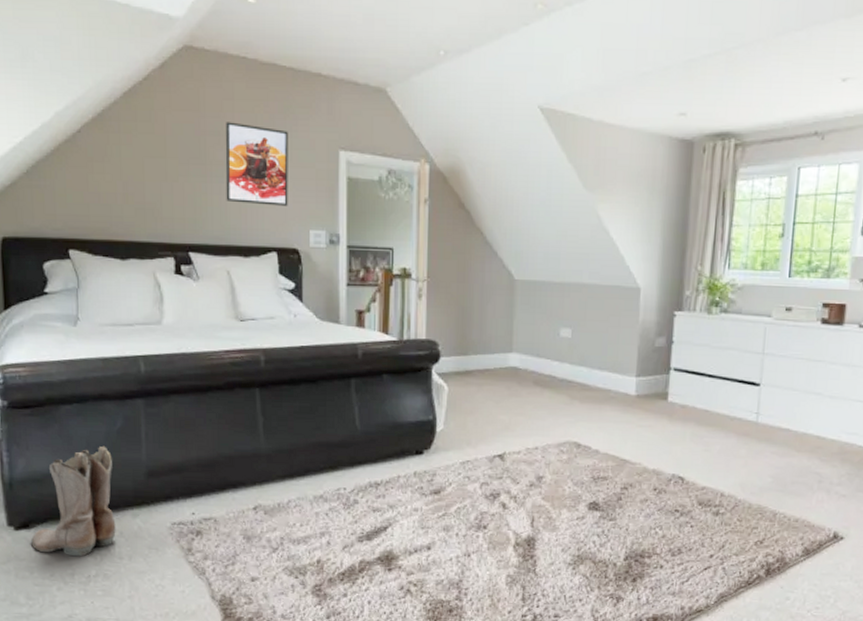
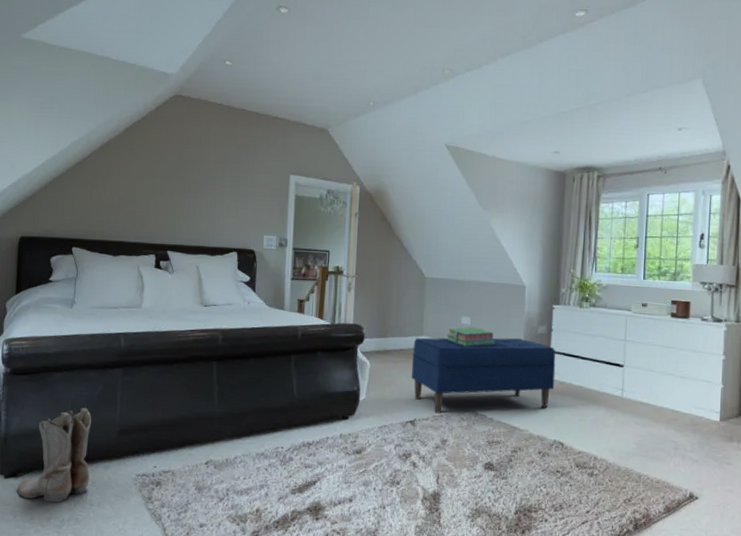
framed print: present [225,122,288,206] -> none [199,151,251,216]
bench: none [499,352,677,445] -> present [412,337,556,413]
stack of books: none [542,340,603,364] -> present [447,327,496,347]

